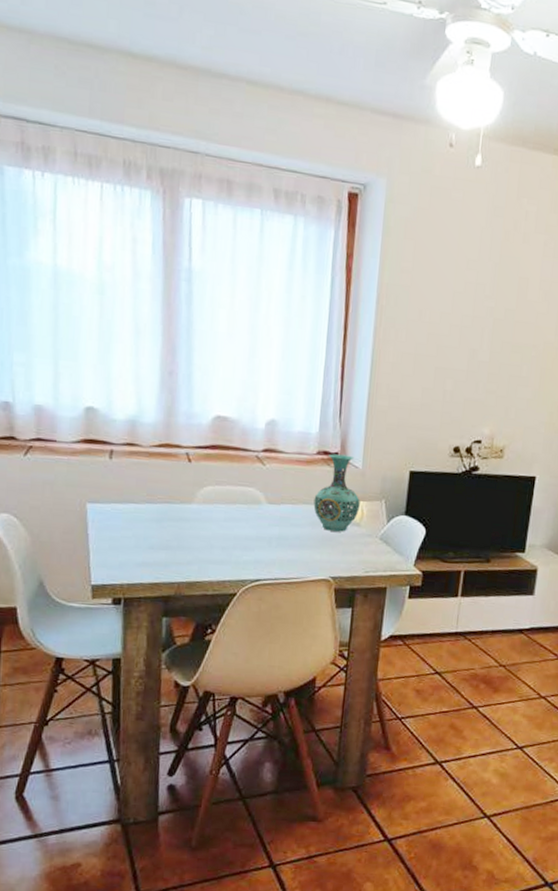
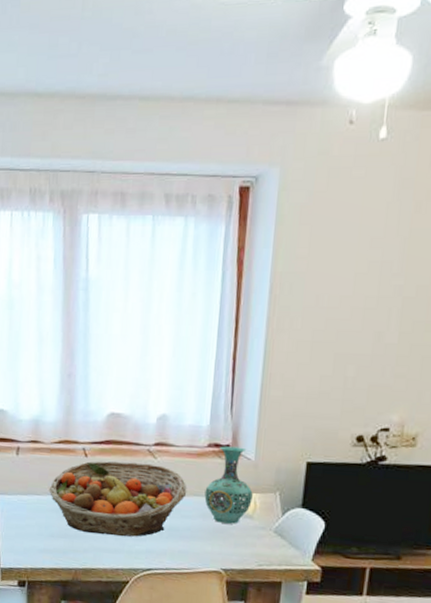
fruit basket: none [147,467,297,547] -> present [49,461,187,537]

